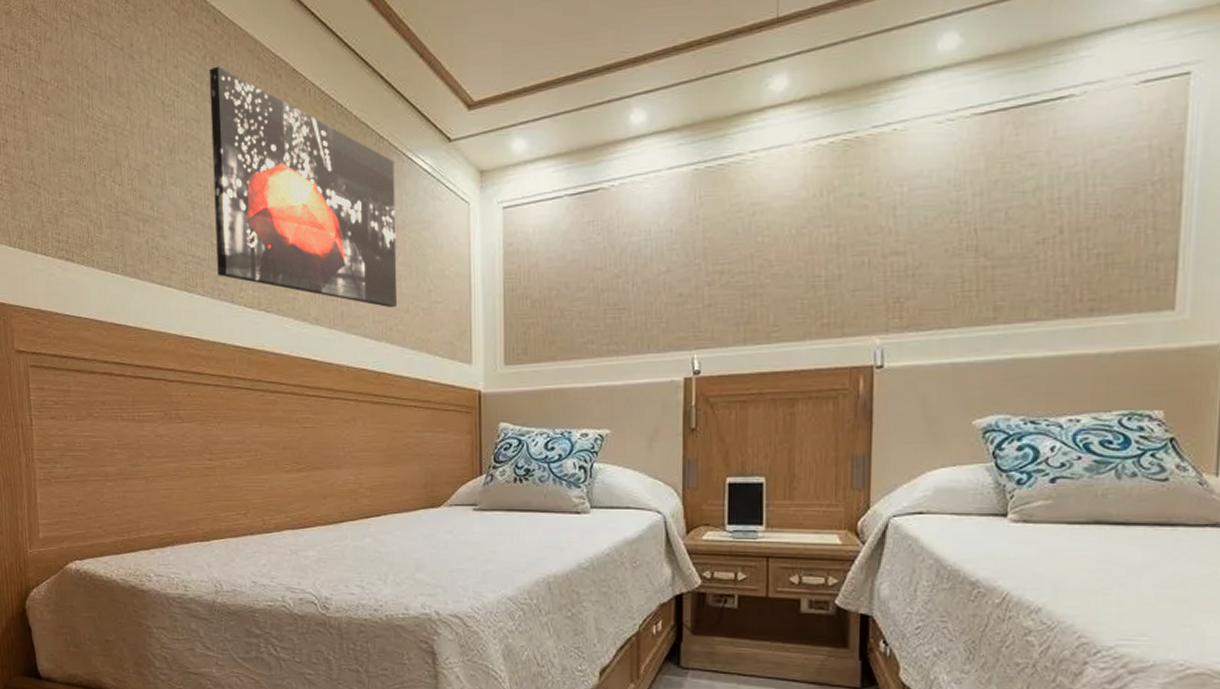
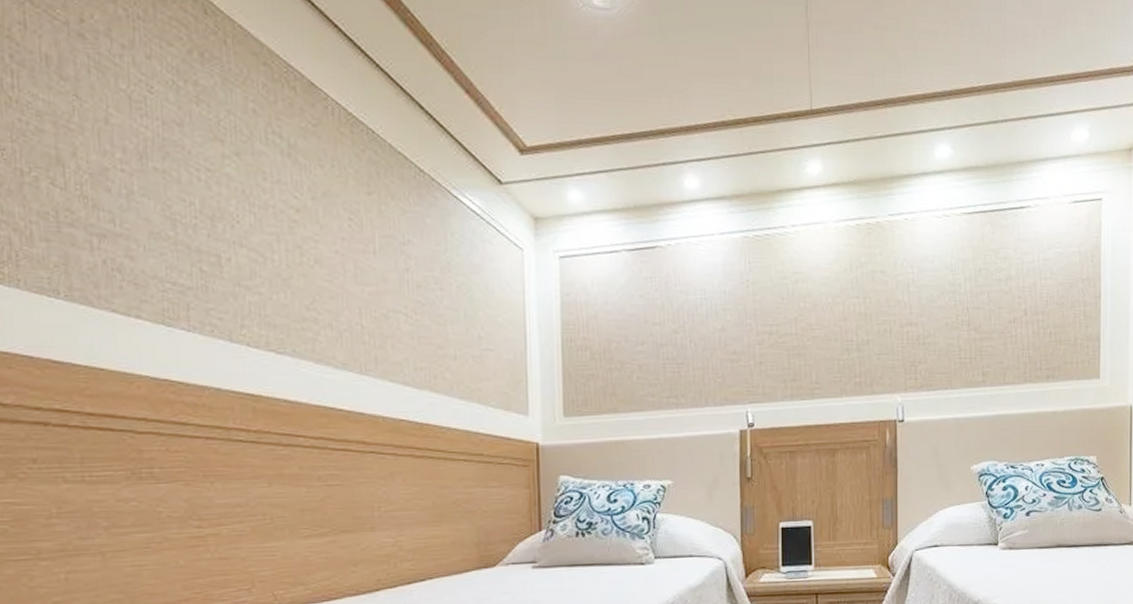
wall art: present [209,66,398,307] -> none [196,64,443,353]

